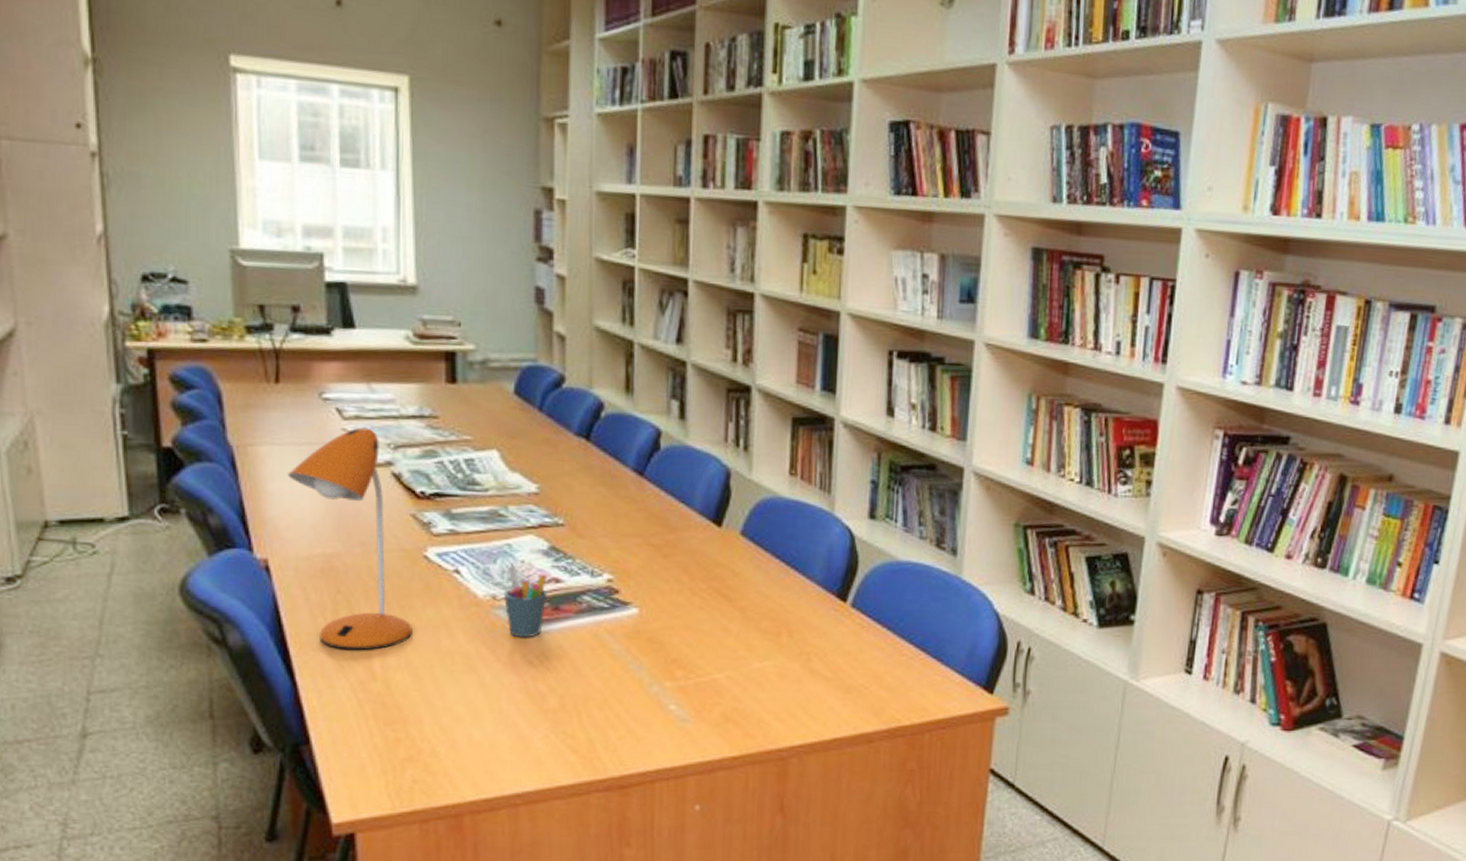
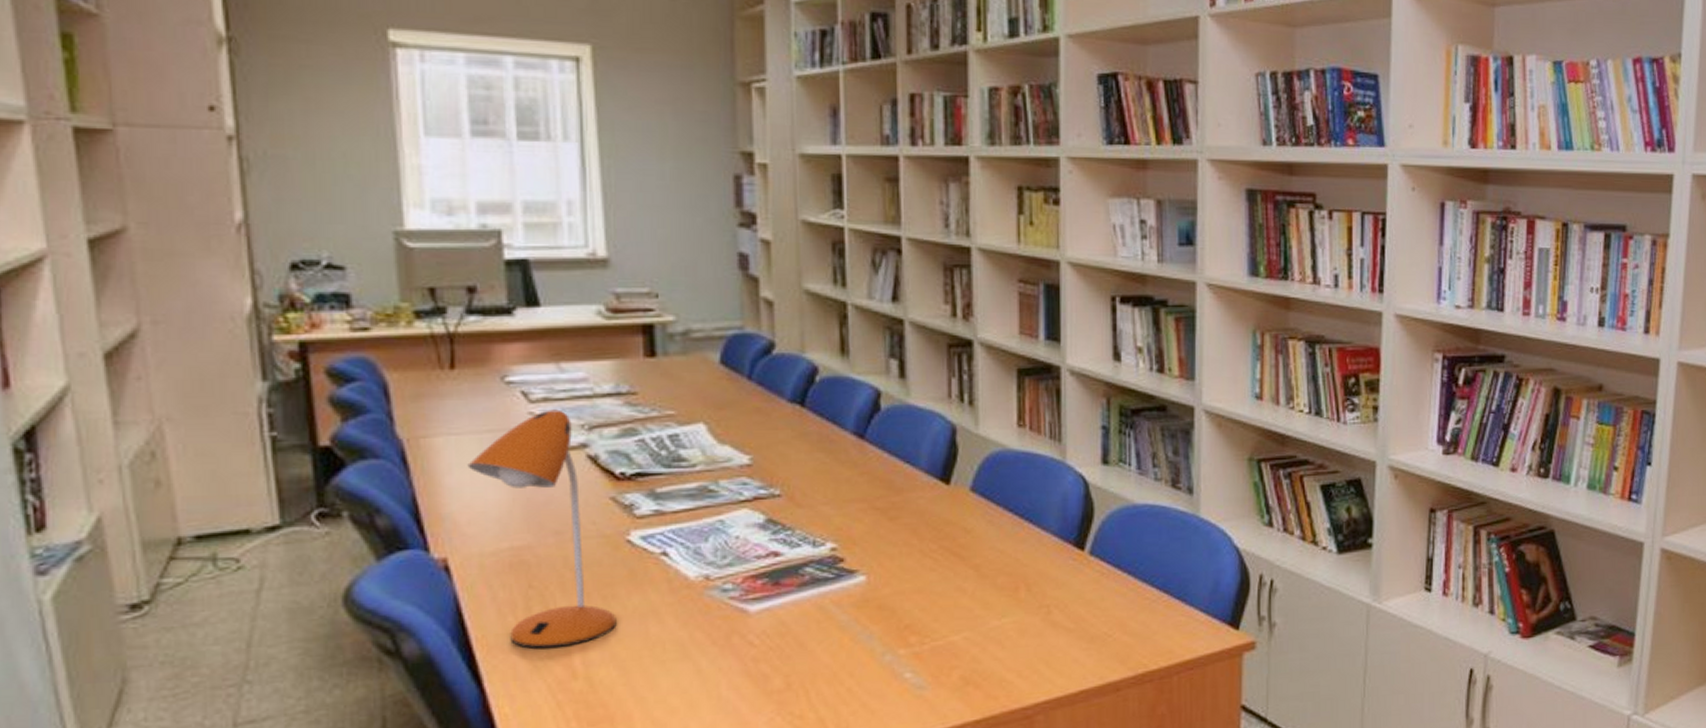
pen holder: present [503,565,548,638] -> none [717,542,767,618]

